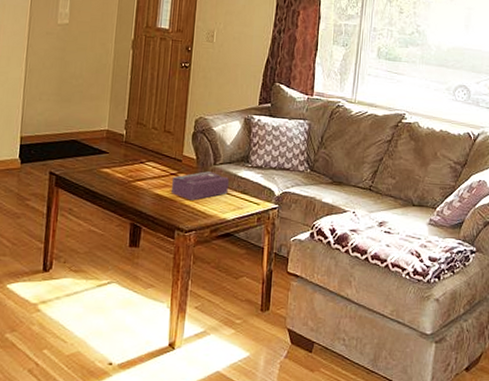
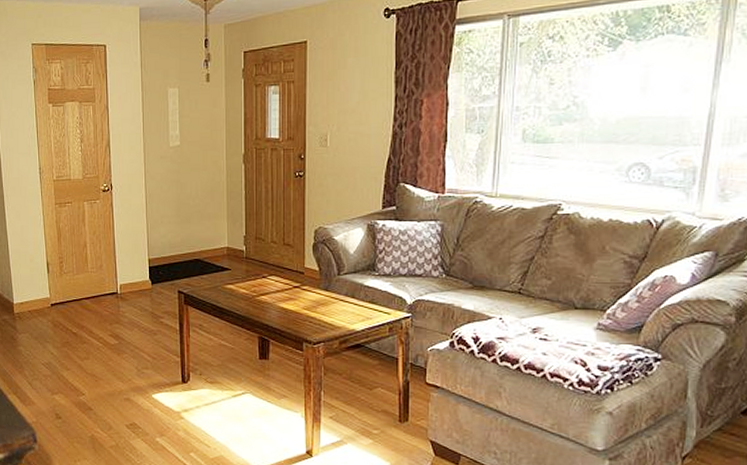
tissue box: present [170,171,229,201] -> none [295,282,355,313]

